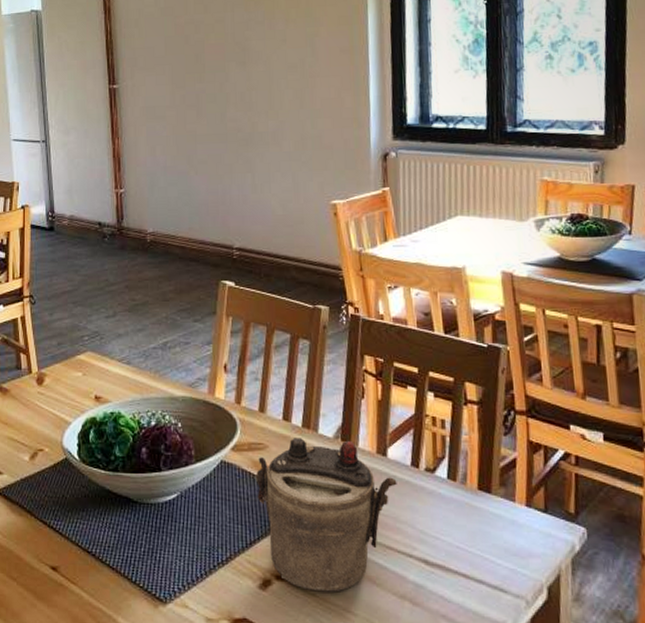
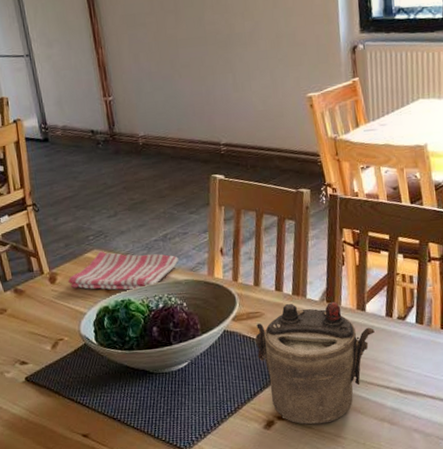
dish towel: none [56,354,177,403] -> present [68,251,179,291]

